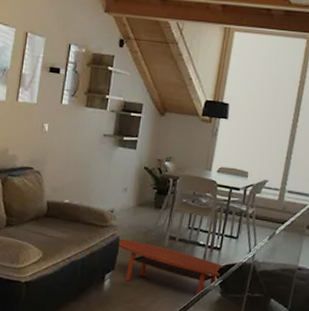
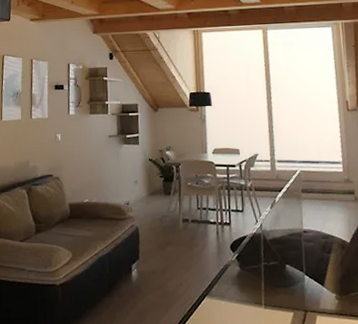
coffee table: present [118,238,226,294] -> none [138,228,238,271]

